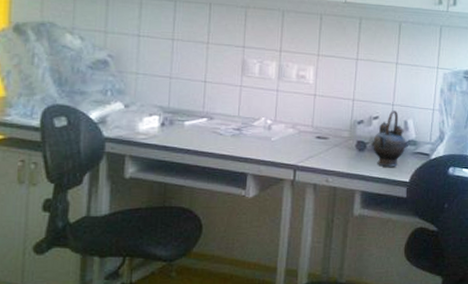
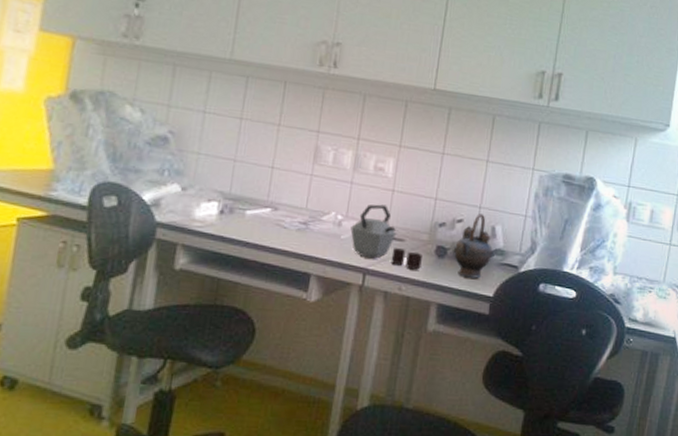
kettle: none [279,108,345,163] -> present [350,204,422,270]

